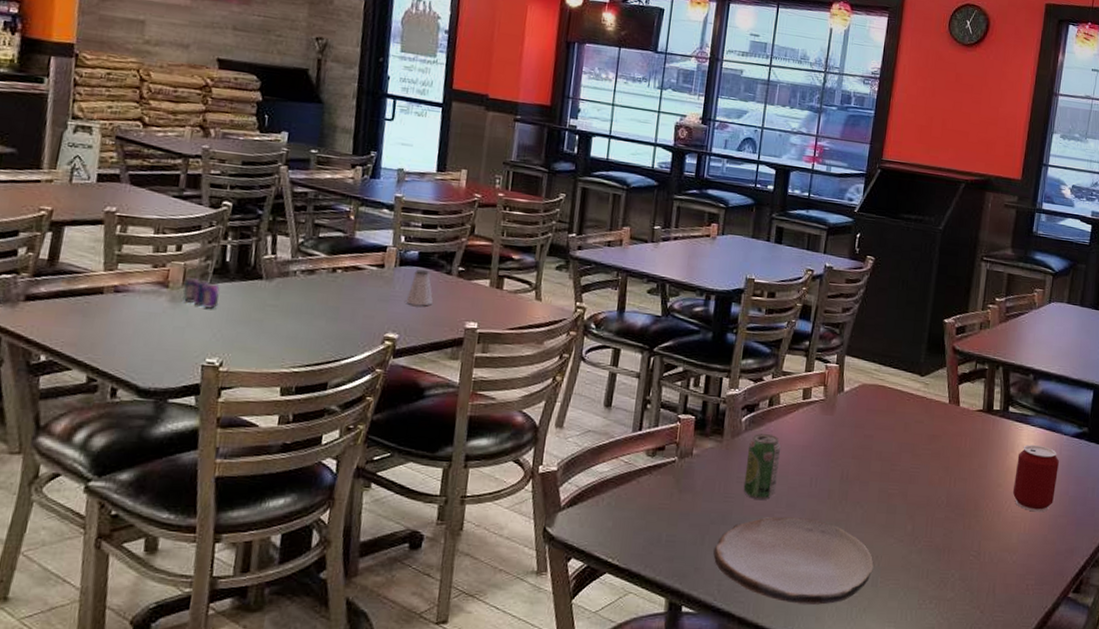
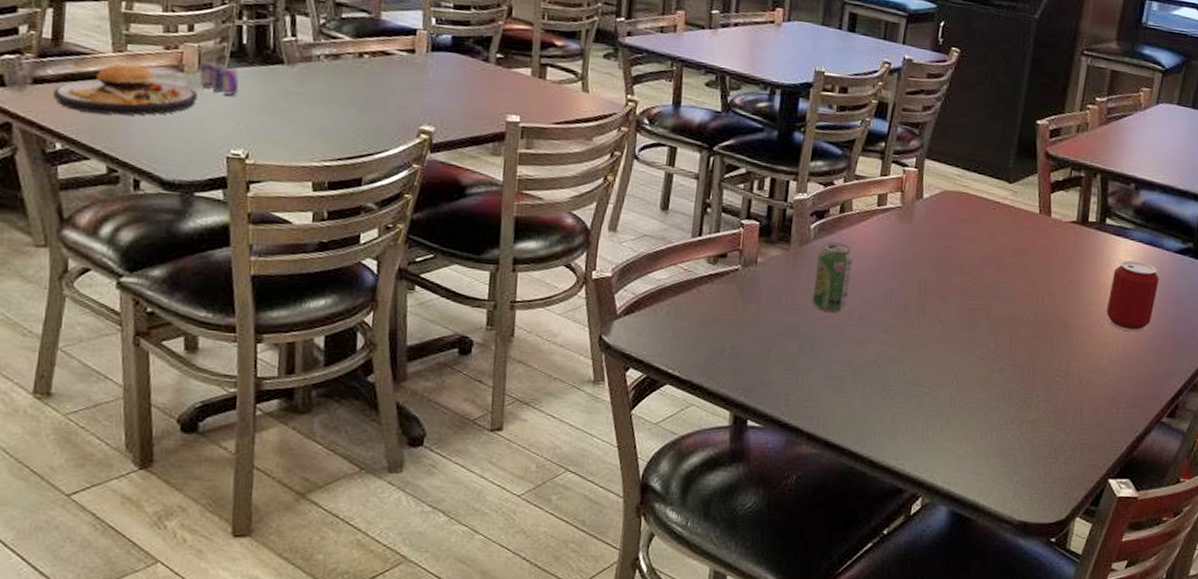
plate: none [42,279,180,329] -> present [52,62,197,116]
saltshaker: present [406,269,433,306] -> none [440,55,470,97]
plate: present [713,517,874,605] -> none [780,330,953,423]

